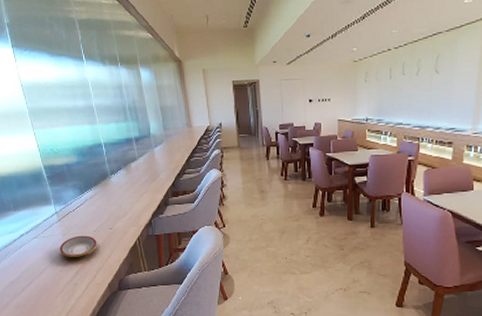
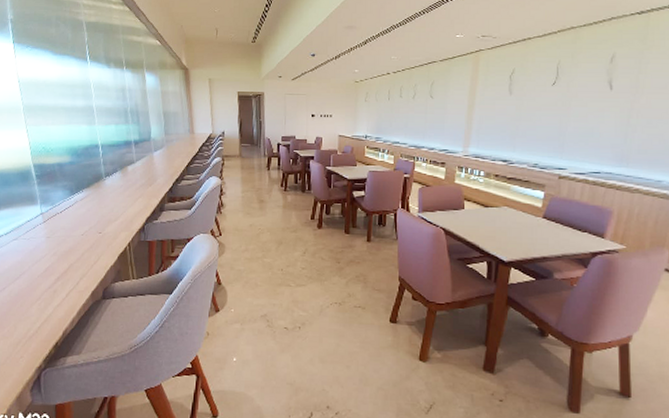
plate: present [59,235,97,257] -> none [41,239,84,262]

